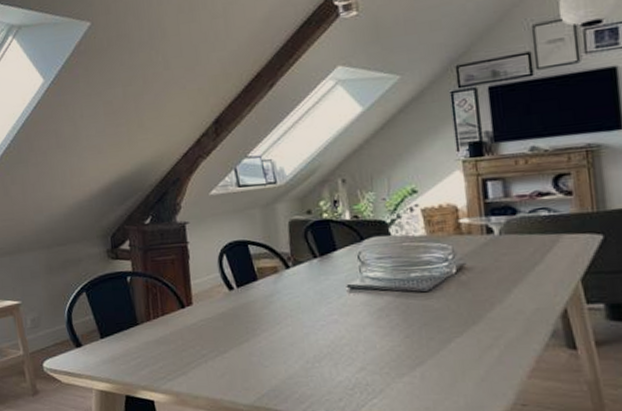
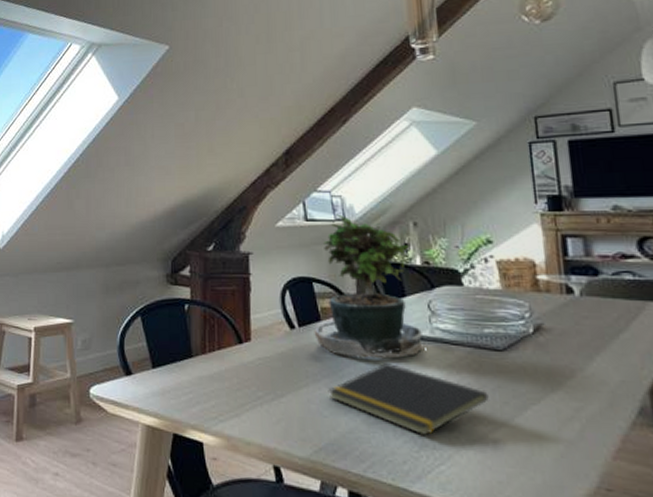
potted plant: none [251,178,356,311] -> present [314,214,425,359]
notepad: none [267,313,416,375] -> present [328,363,489,436]

